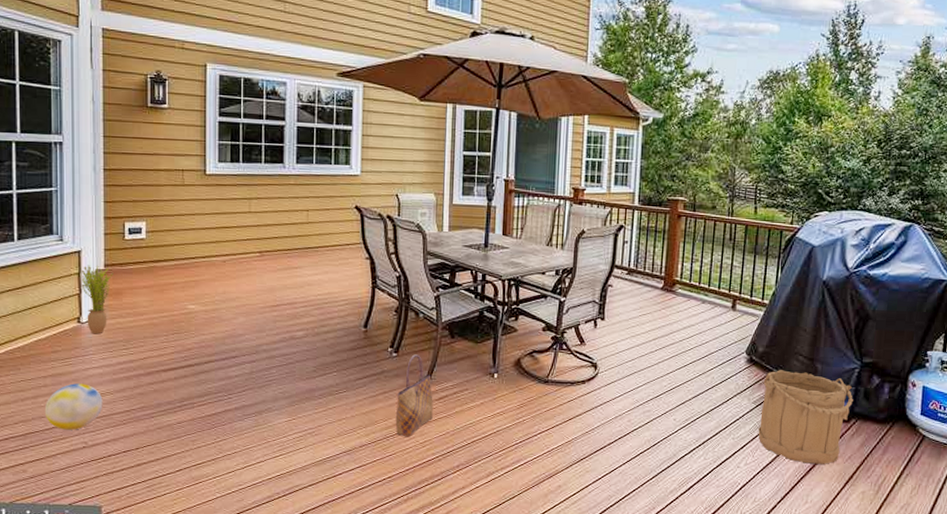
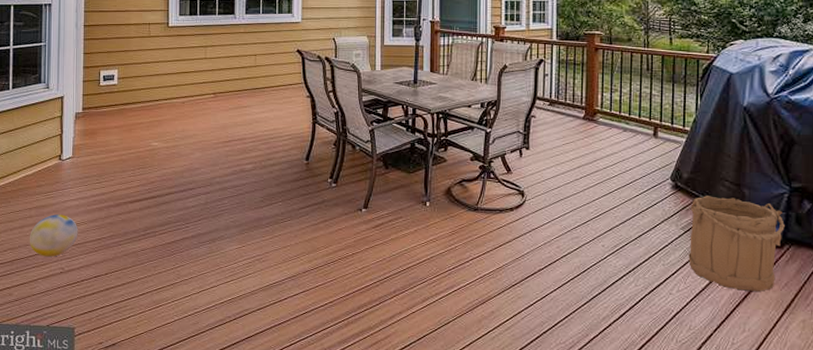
potted plant: present [81,265,113,334] -> none [63,108,90,170]
tote bag: present [395,354,433,436] -> none [335,185,370,262]

